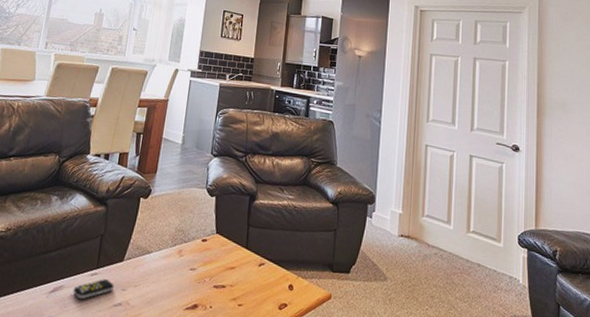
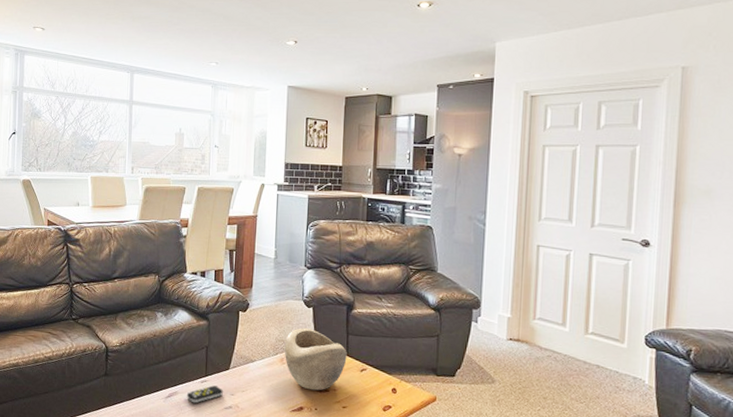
decorative bowl: none [183,217,247,287] -> present [284,328,347,391]

